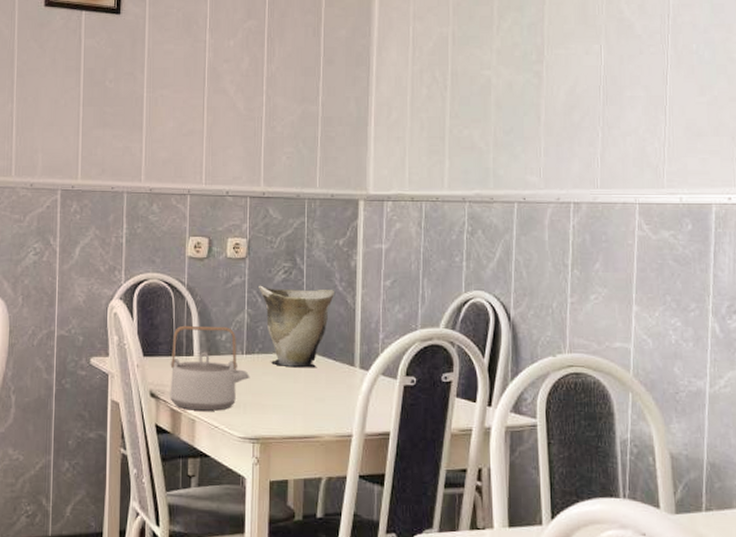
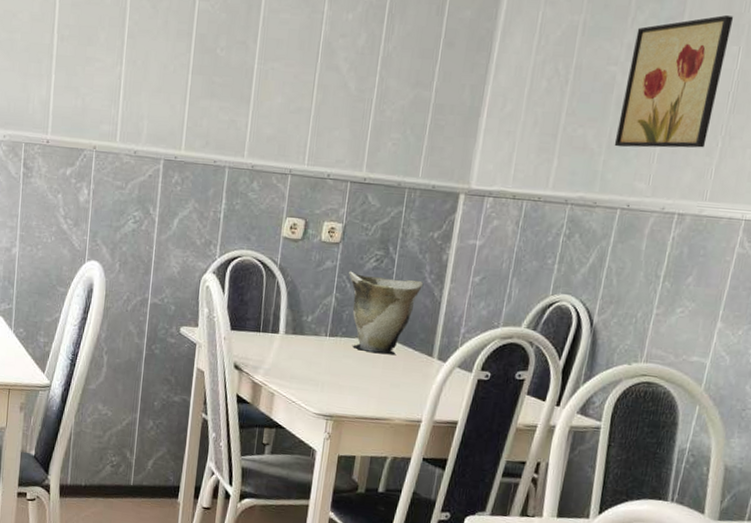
teapot: present [170,325,250,411] -> none [252,303,331,387]
wall art: none [500,19,590,144] -> present [614,15,734,148]

